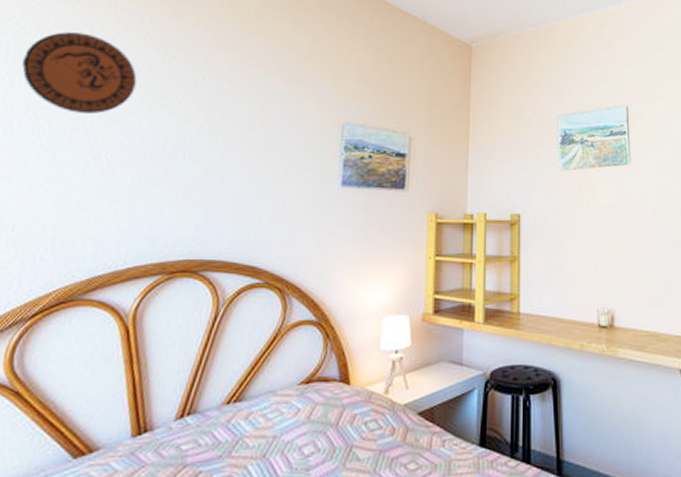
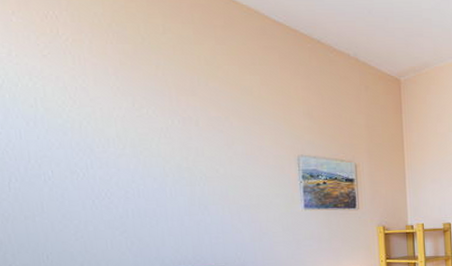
decorative plate: present [21,32,137,114] -> none [11,87,116,160]

